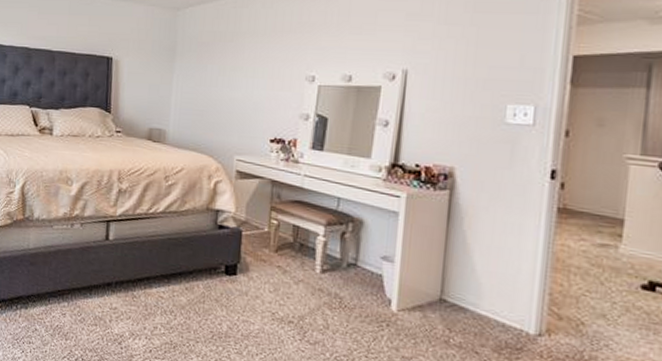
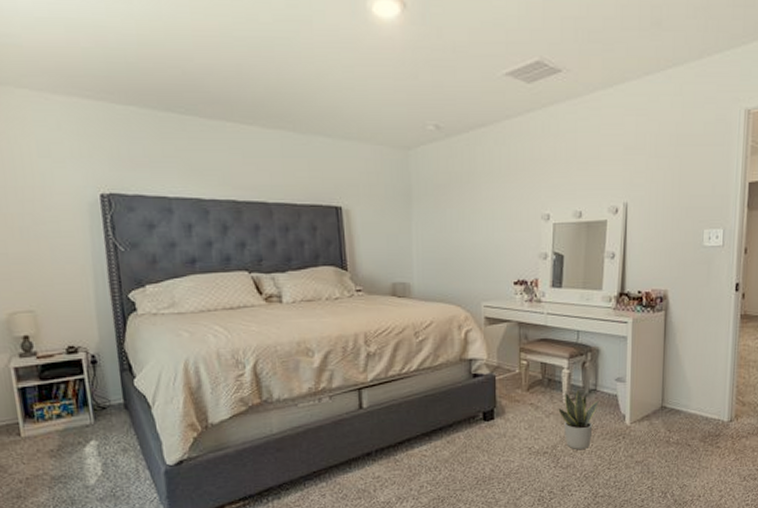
potted plant: none [309,258,361,329] -> present [558,387,600,450]

